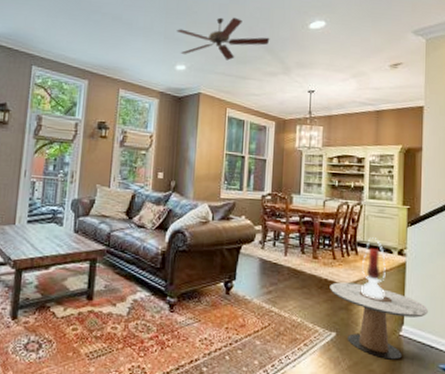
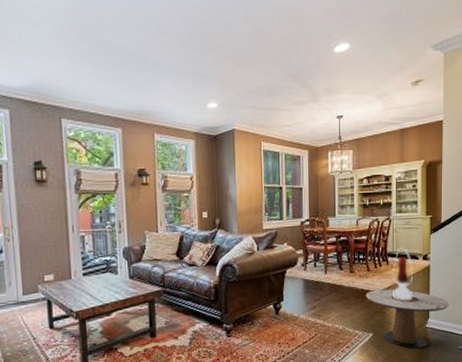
ceiling fan: present [176,17,270,61] -> none [204,47,297,94]

